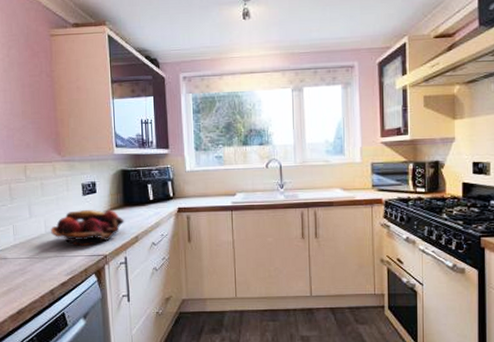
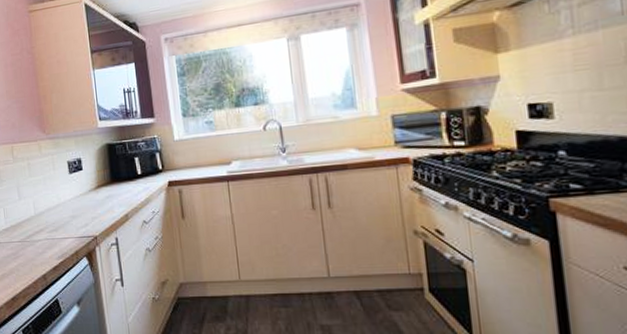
fruit basket: present [51,209,125,246] -> none [40,187,114,228]

